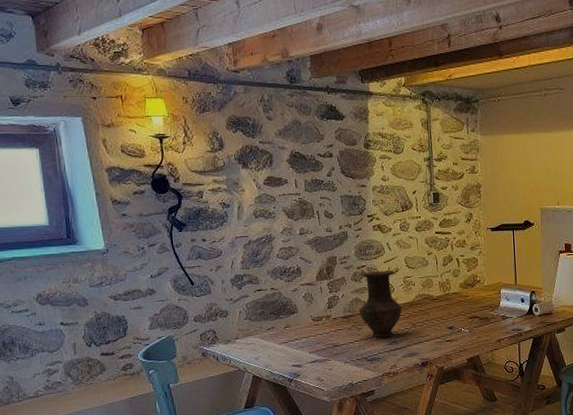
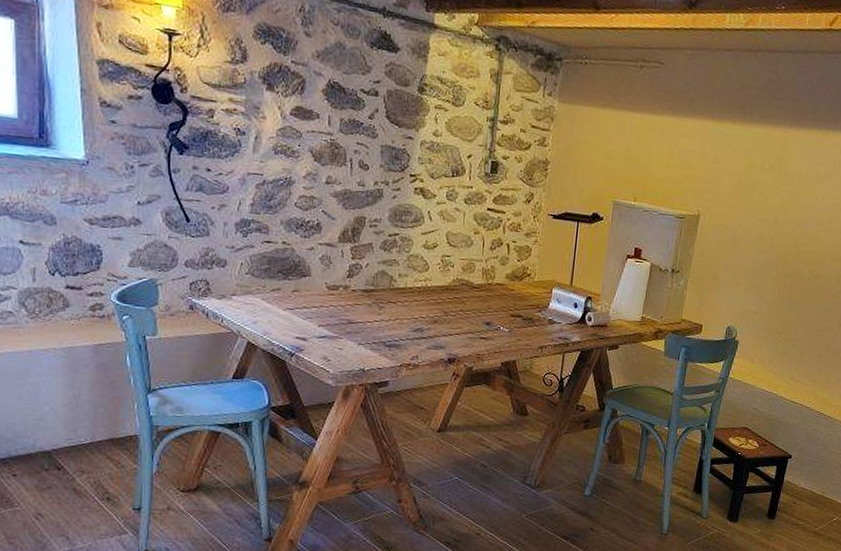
vase: present [359,270,402,338] -> none [384,241,435,323]

